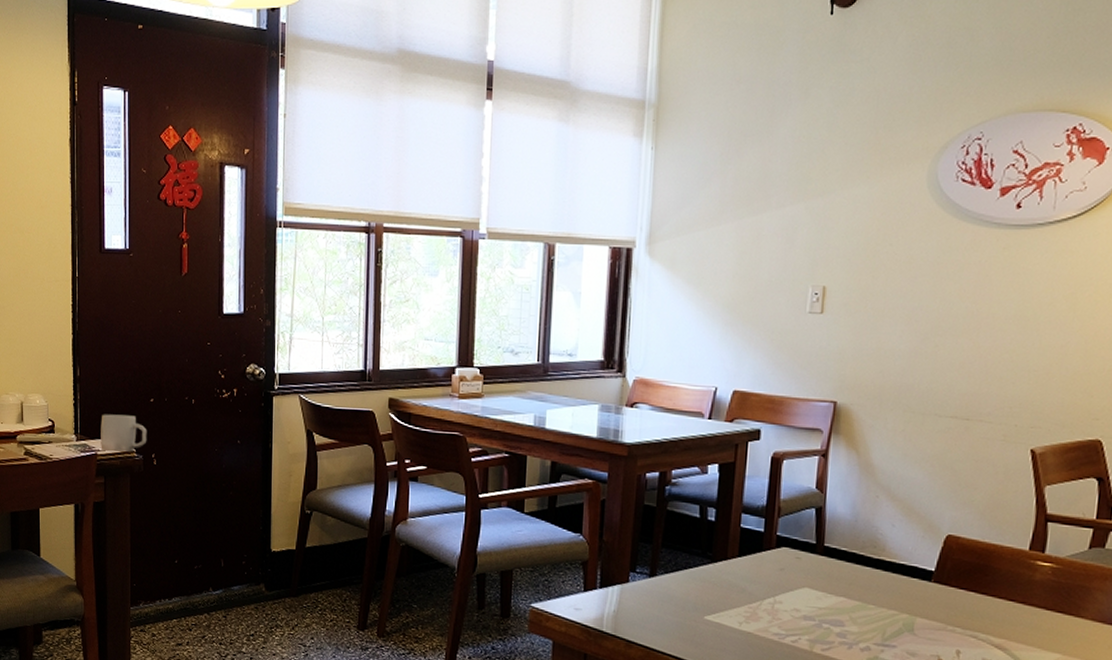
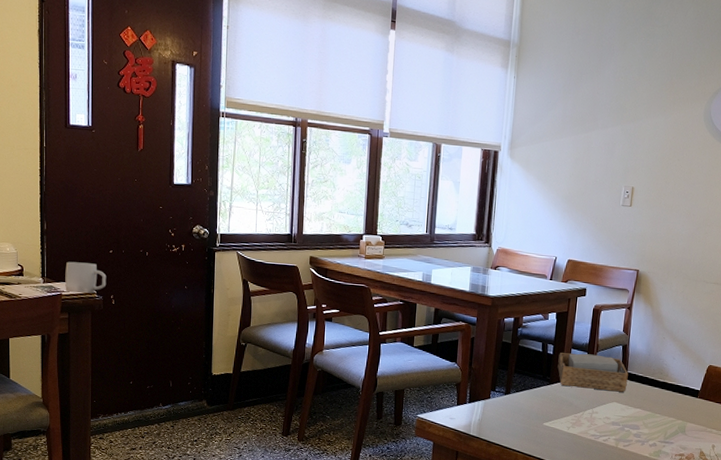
napkin holder: none [722,519,826,574] -> present [557,353,628,392]

